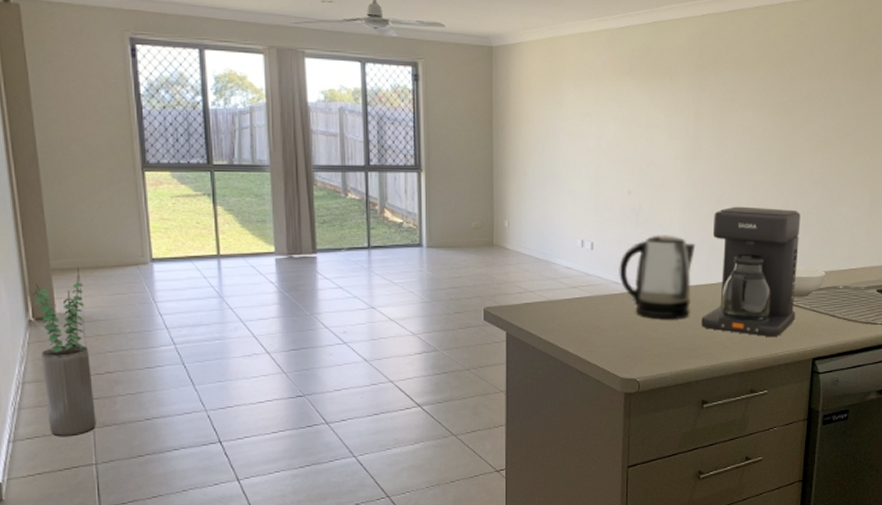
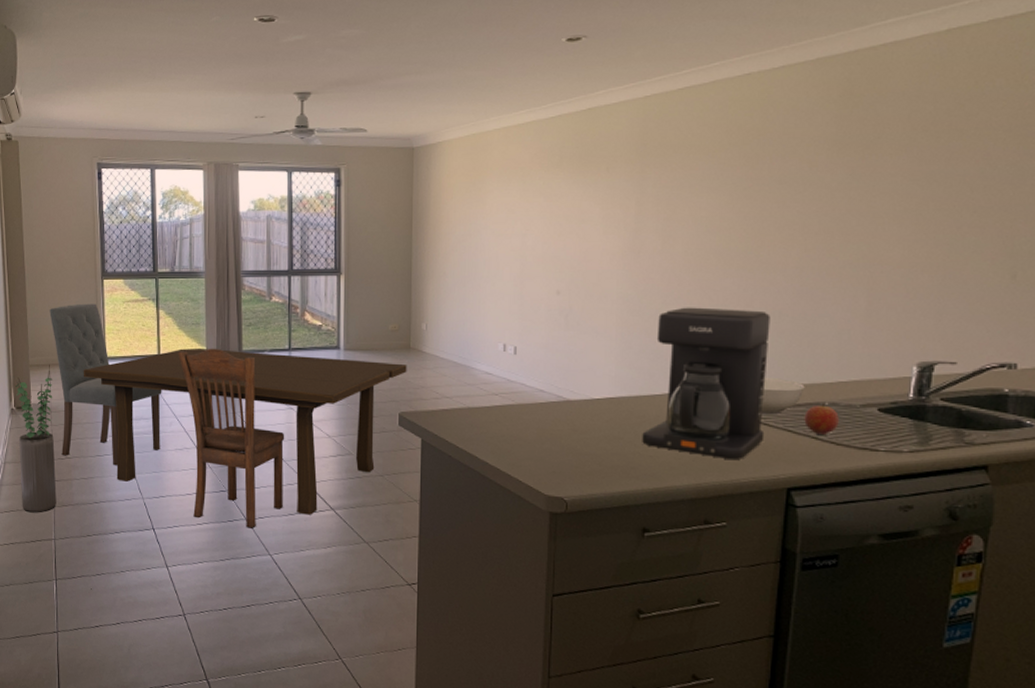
dining chair: none [75,198,225,378] -> present [49,303,162,466]
dining table: none [123,247,491,413] -> present [83,348,407,515]
dining chair: none [240,247,367,432] -> present [177,348,285,529]
kettle: present [619,233,696,320] -> none [545,338,636,434]
fruit: none [825,286,850,313] -> present [804,402,839,435]

